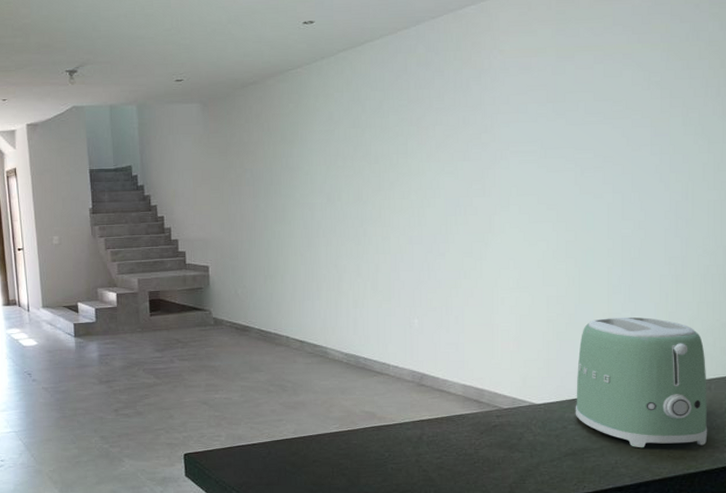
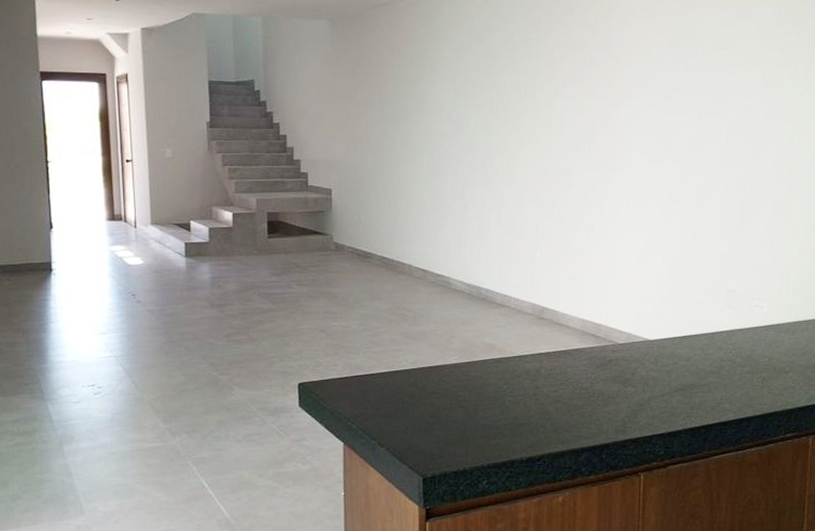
toaster: present [575,317,708,448] -> none [685,258,805,385]

